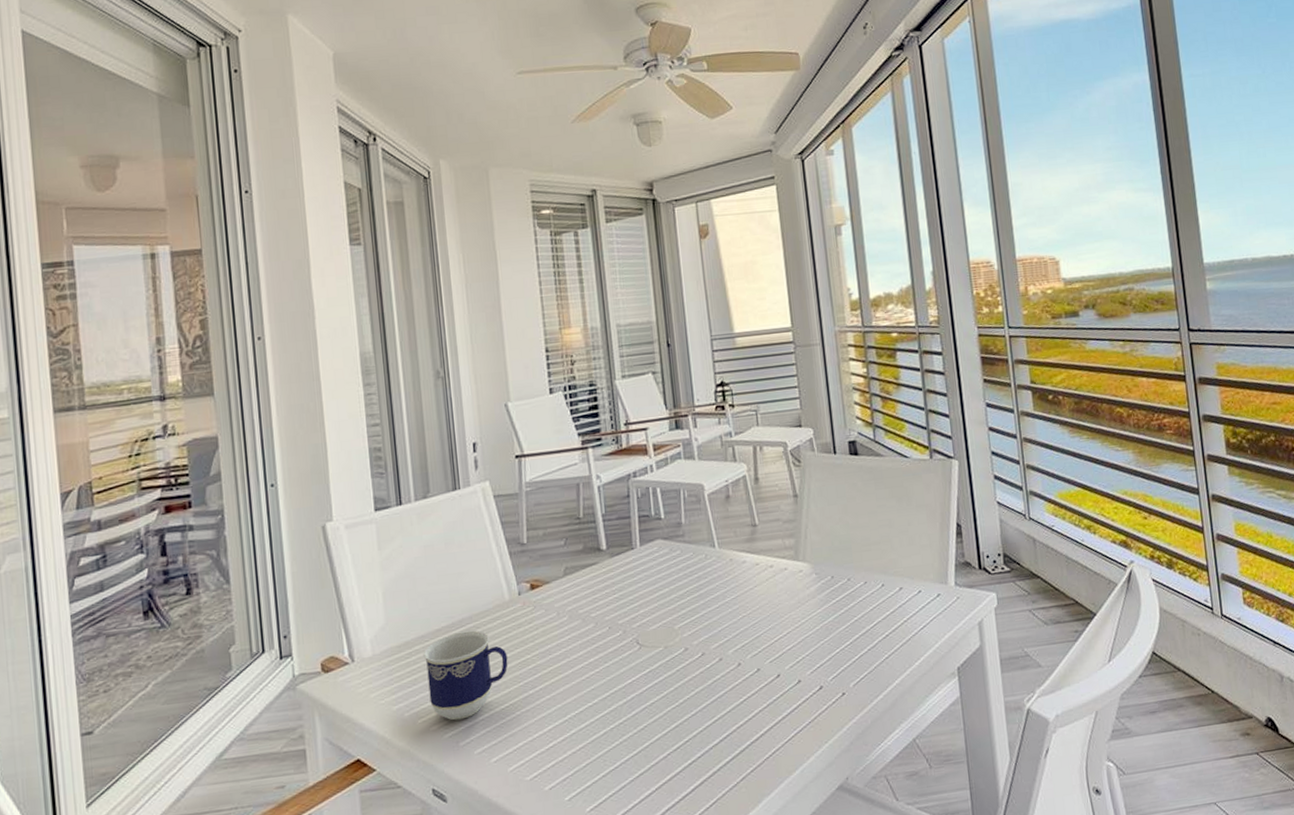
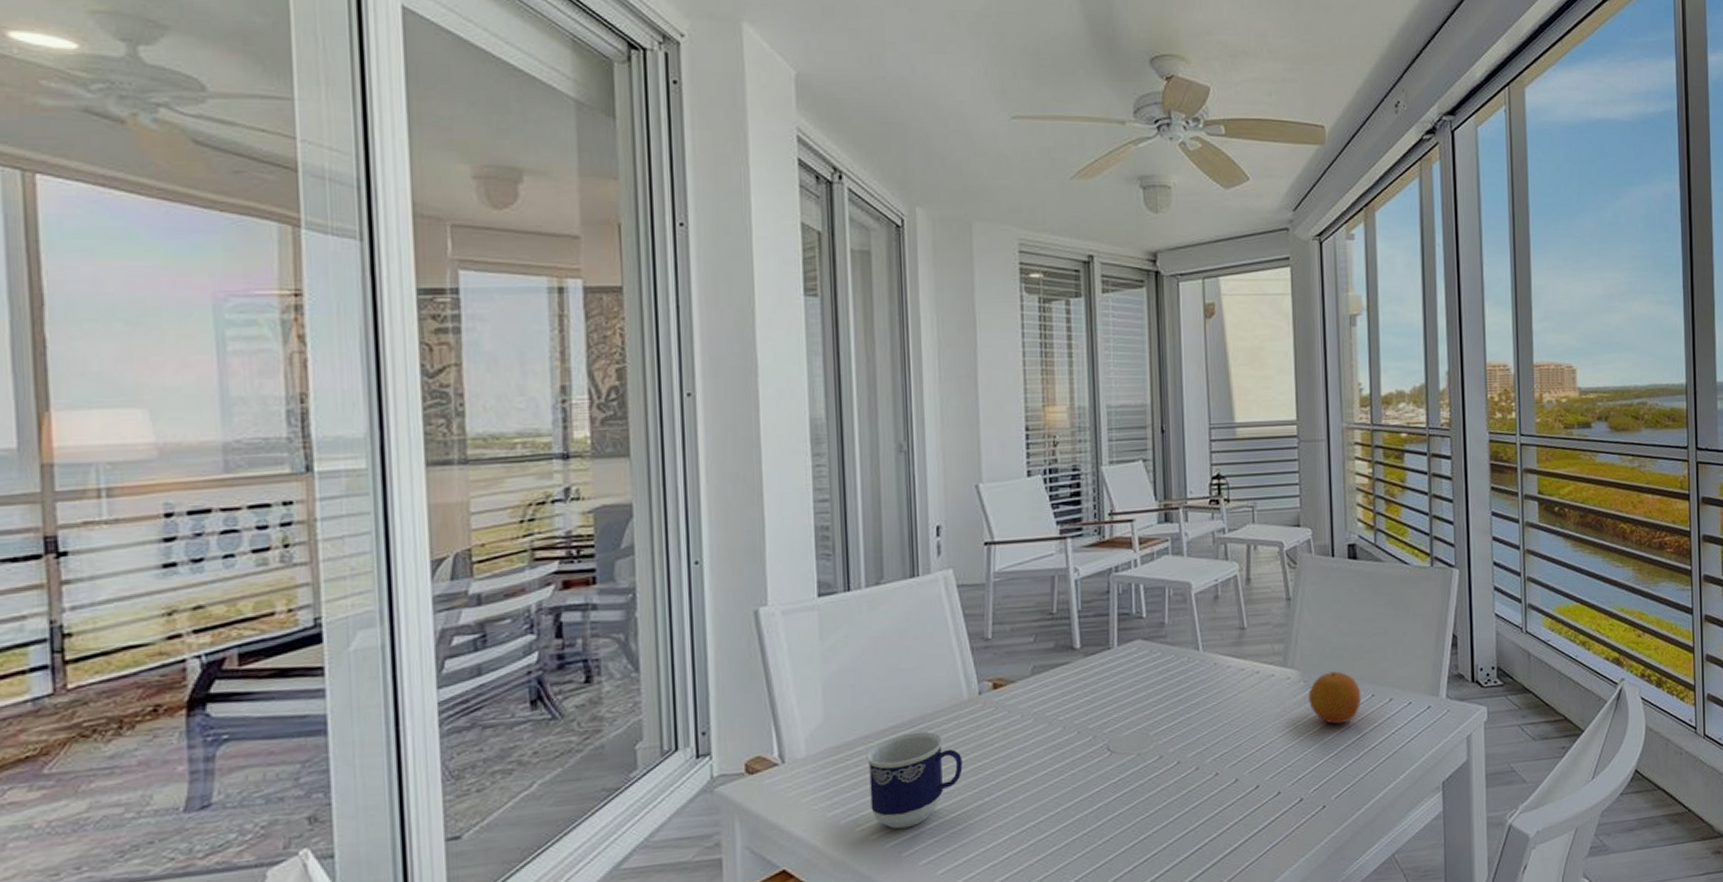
fruit: none [821,563,872,614] -> present [1309,671,1361,725]

